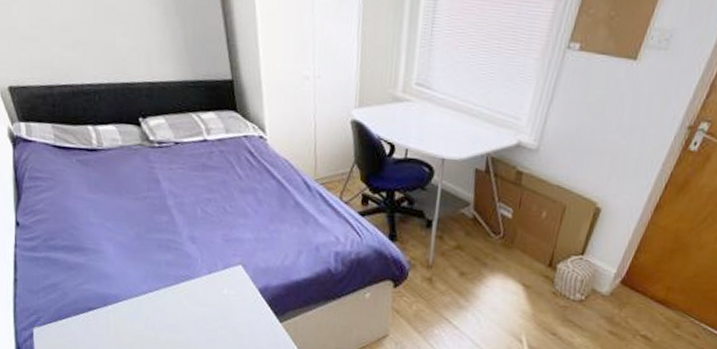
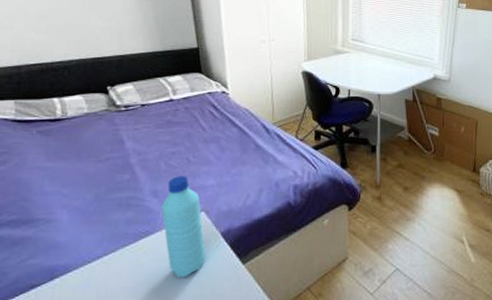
water bottle: none [199,224,244,326] -> present [161,176,206,278]

